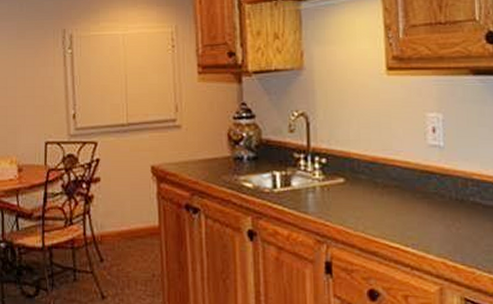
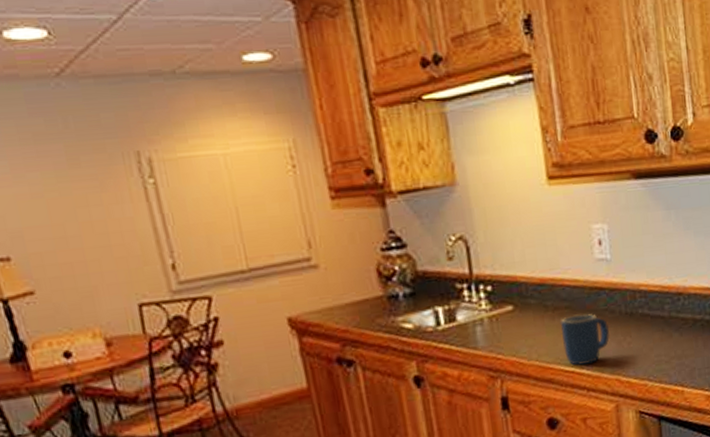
mug: none [388,194,438,244] -> present [560,314,610,366]

